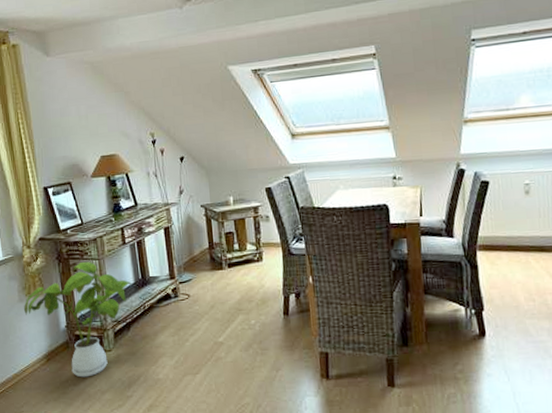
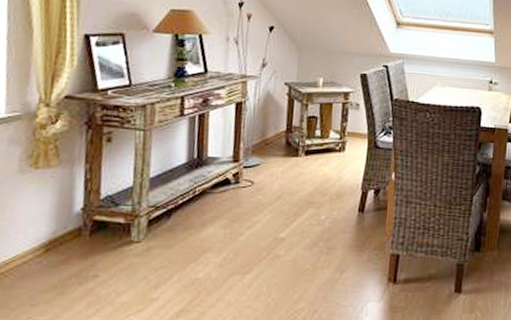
house plant: present [24,261,132,378] -> none [23,131,184,274]

